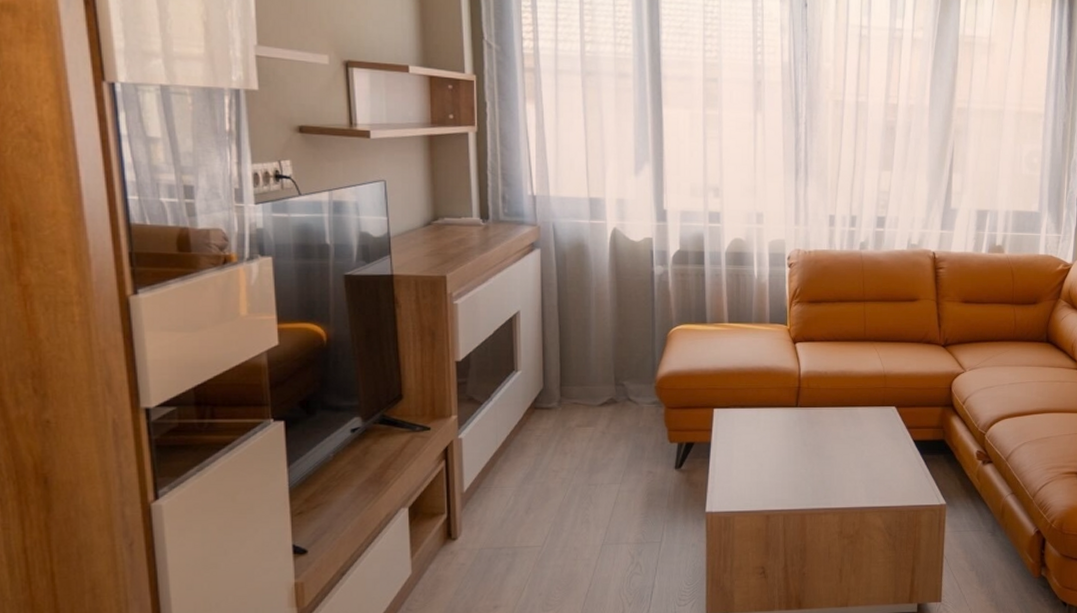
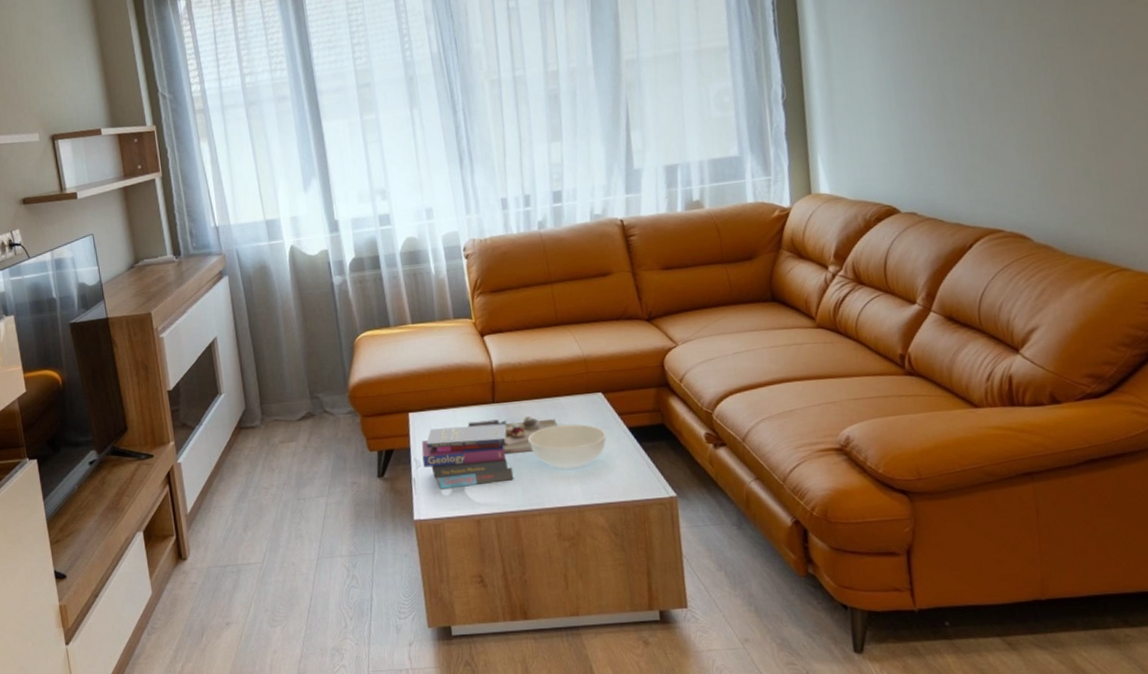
books: none [722,426,806,485] -> present [421,424,514,490]
decorative tray: none [769,423,852,456] -> present [467,416,558,455]
bowl: none [823,433,894,474] -> present [527,424,607,470]

